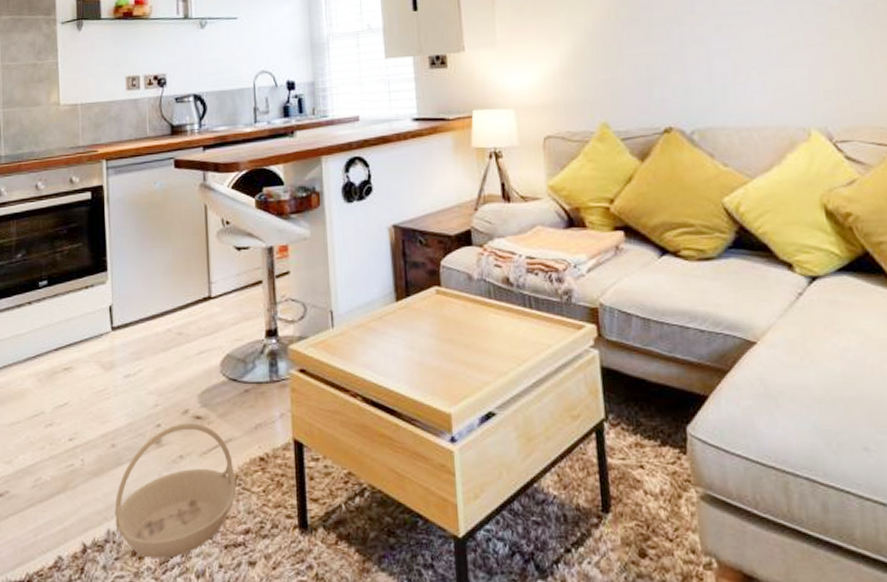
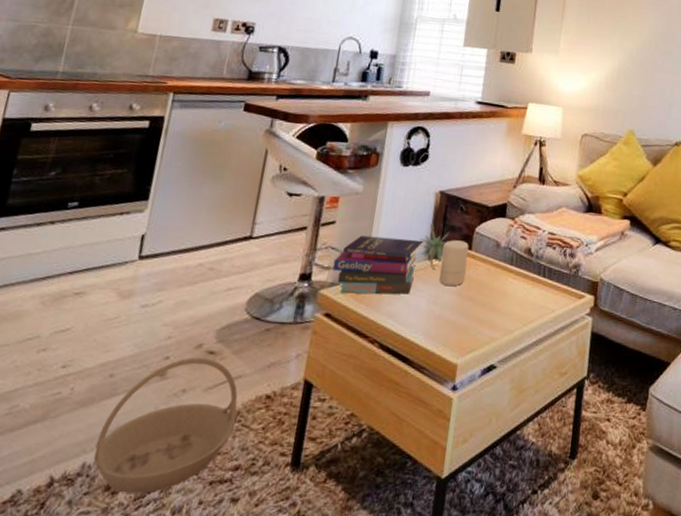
books: none [296,281,387,348] -> present [332,235,424,295]
plant: none [381,262,412,312] -> present [419,224,449,269]
candle: none [408,277,441,329] -> present [438,240,469,287]

